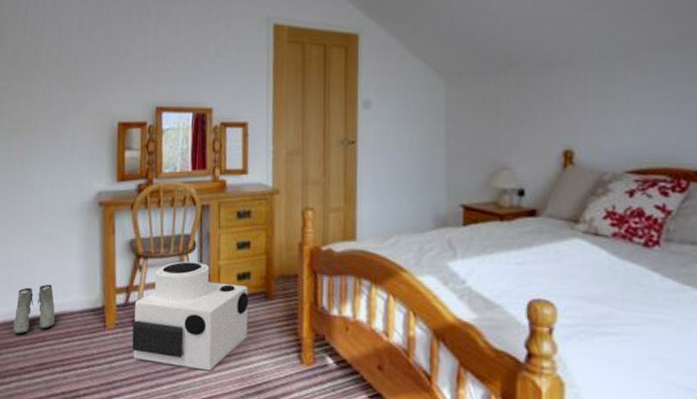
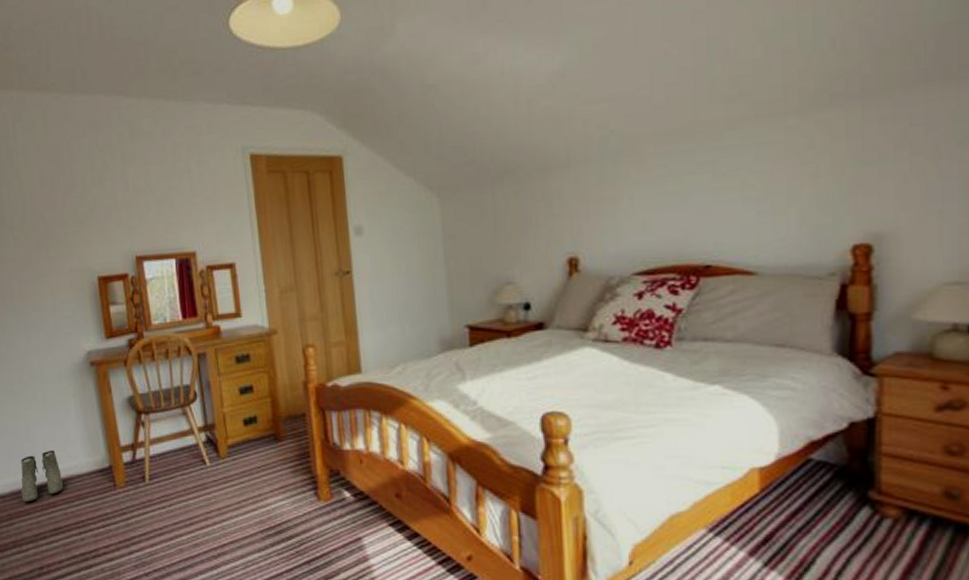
action camera: present [132,261,249,371] -> none [143,412,262,517]

